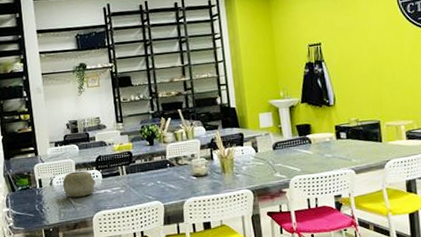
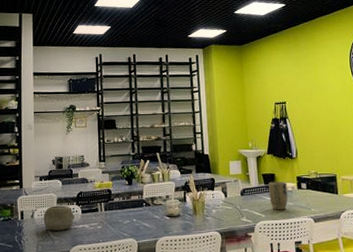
plant pot: none [303,132,326,163] -> present [268,181,288,210]

